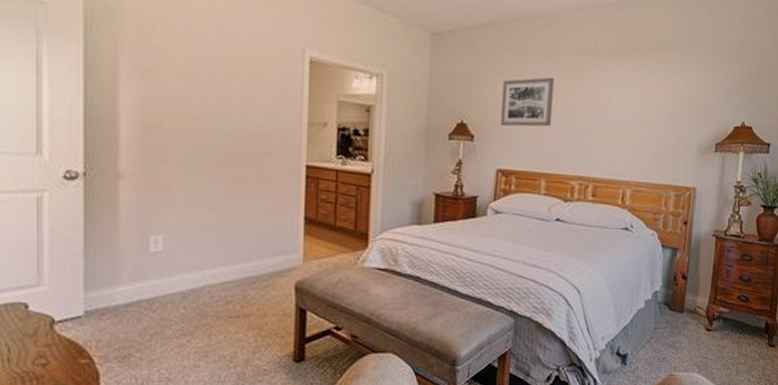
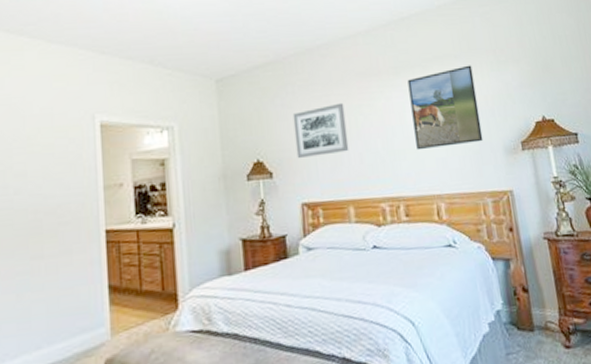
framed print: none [616,59,688,138] -> present [407,65,483,151]

